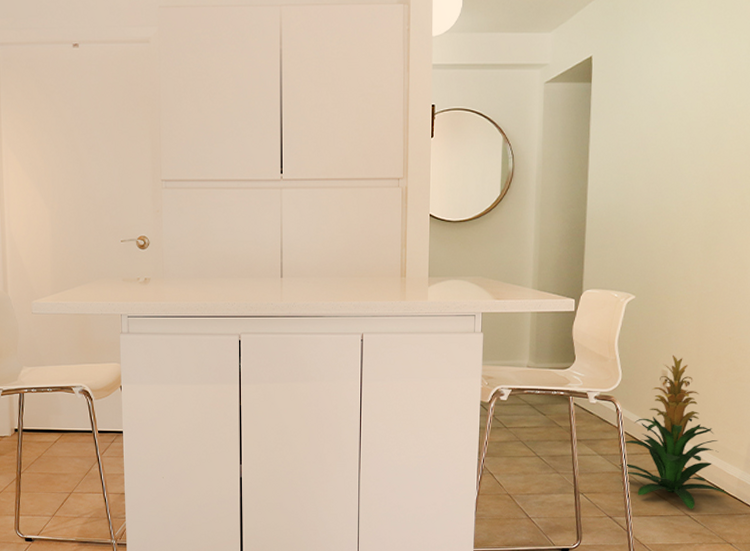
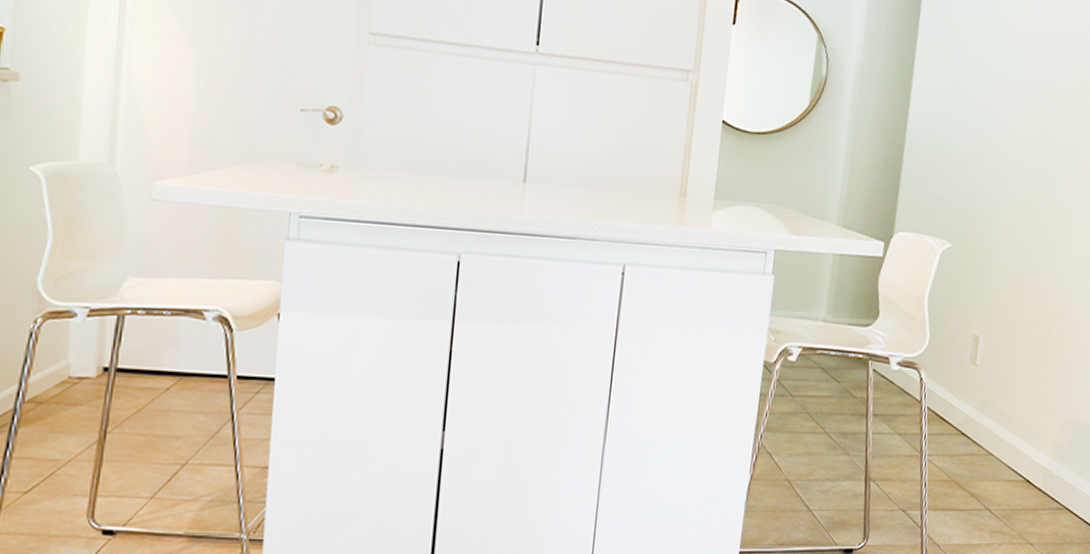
indoor plant: present [619,354,728,510] -> none [918,317,1033,503]

